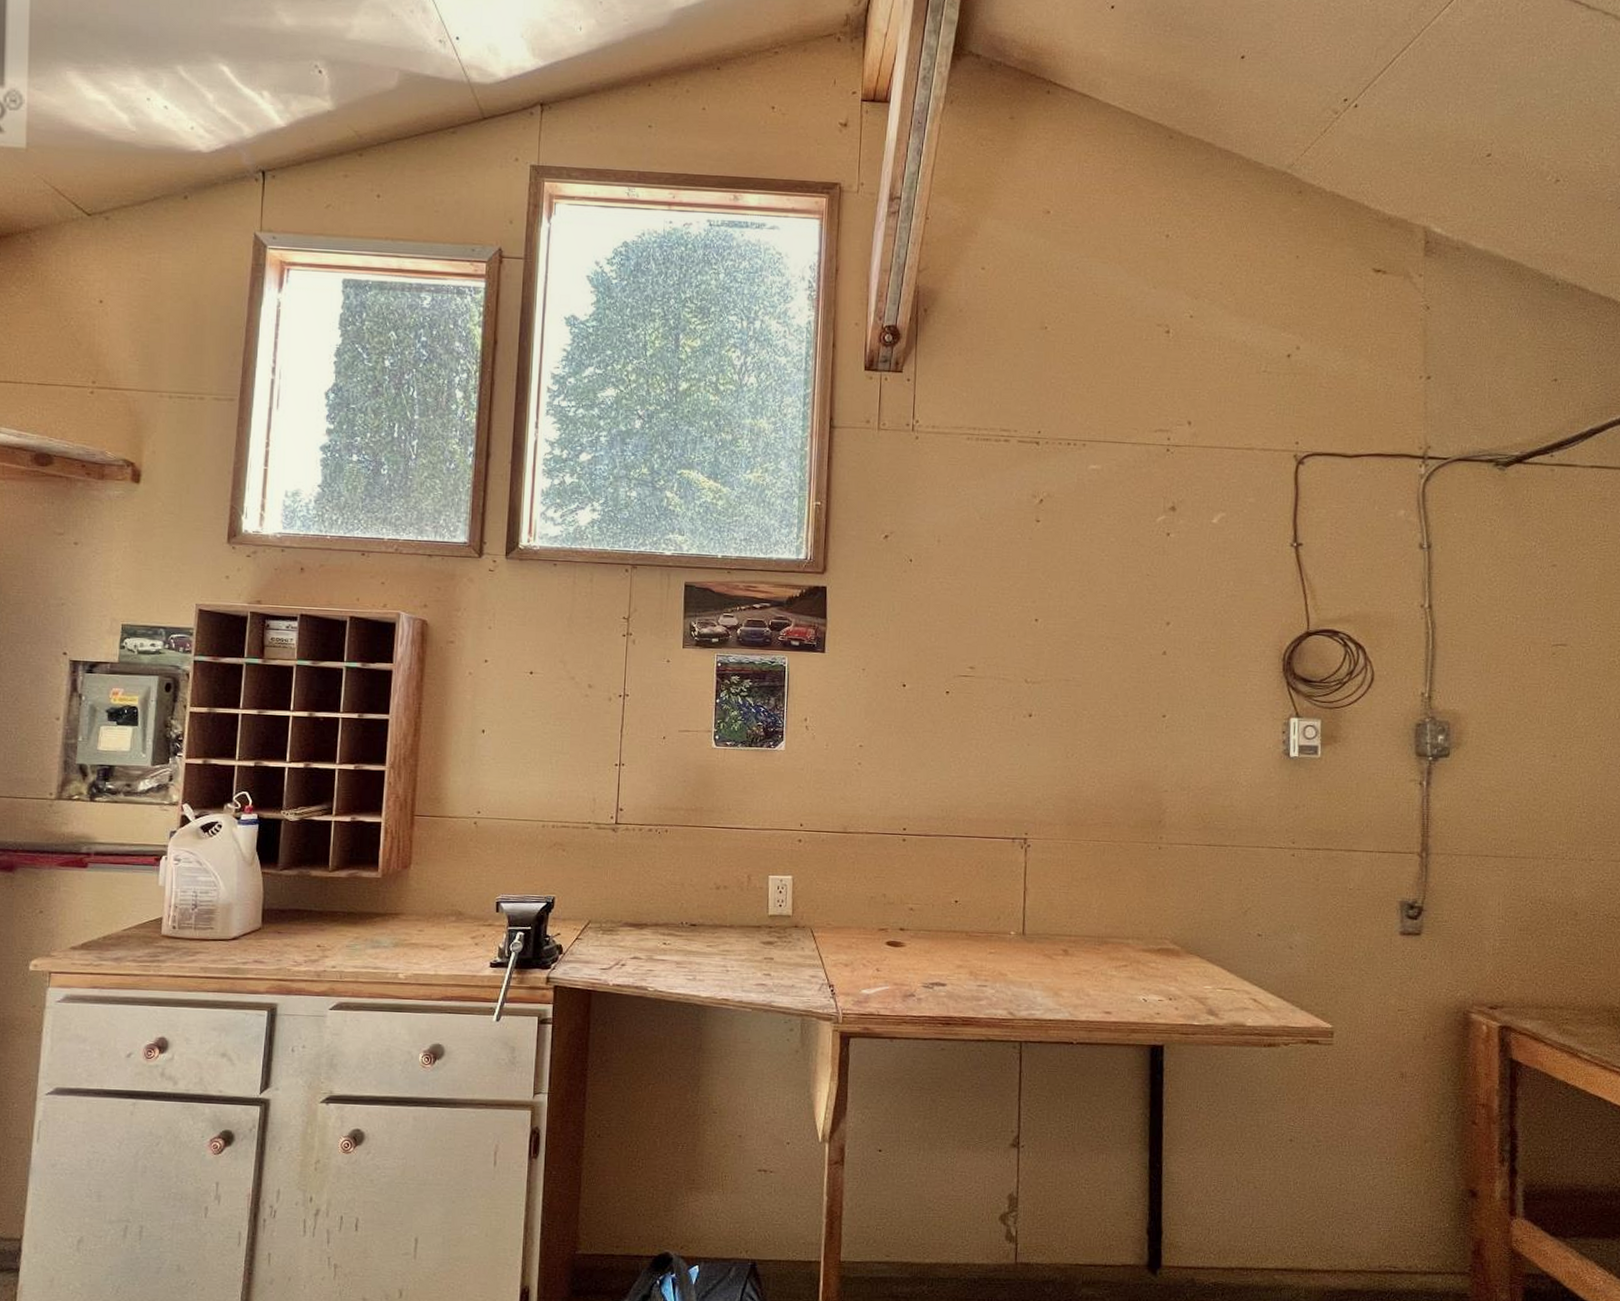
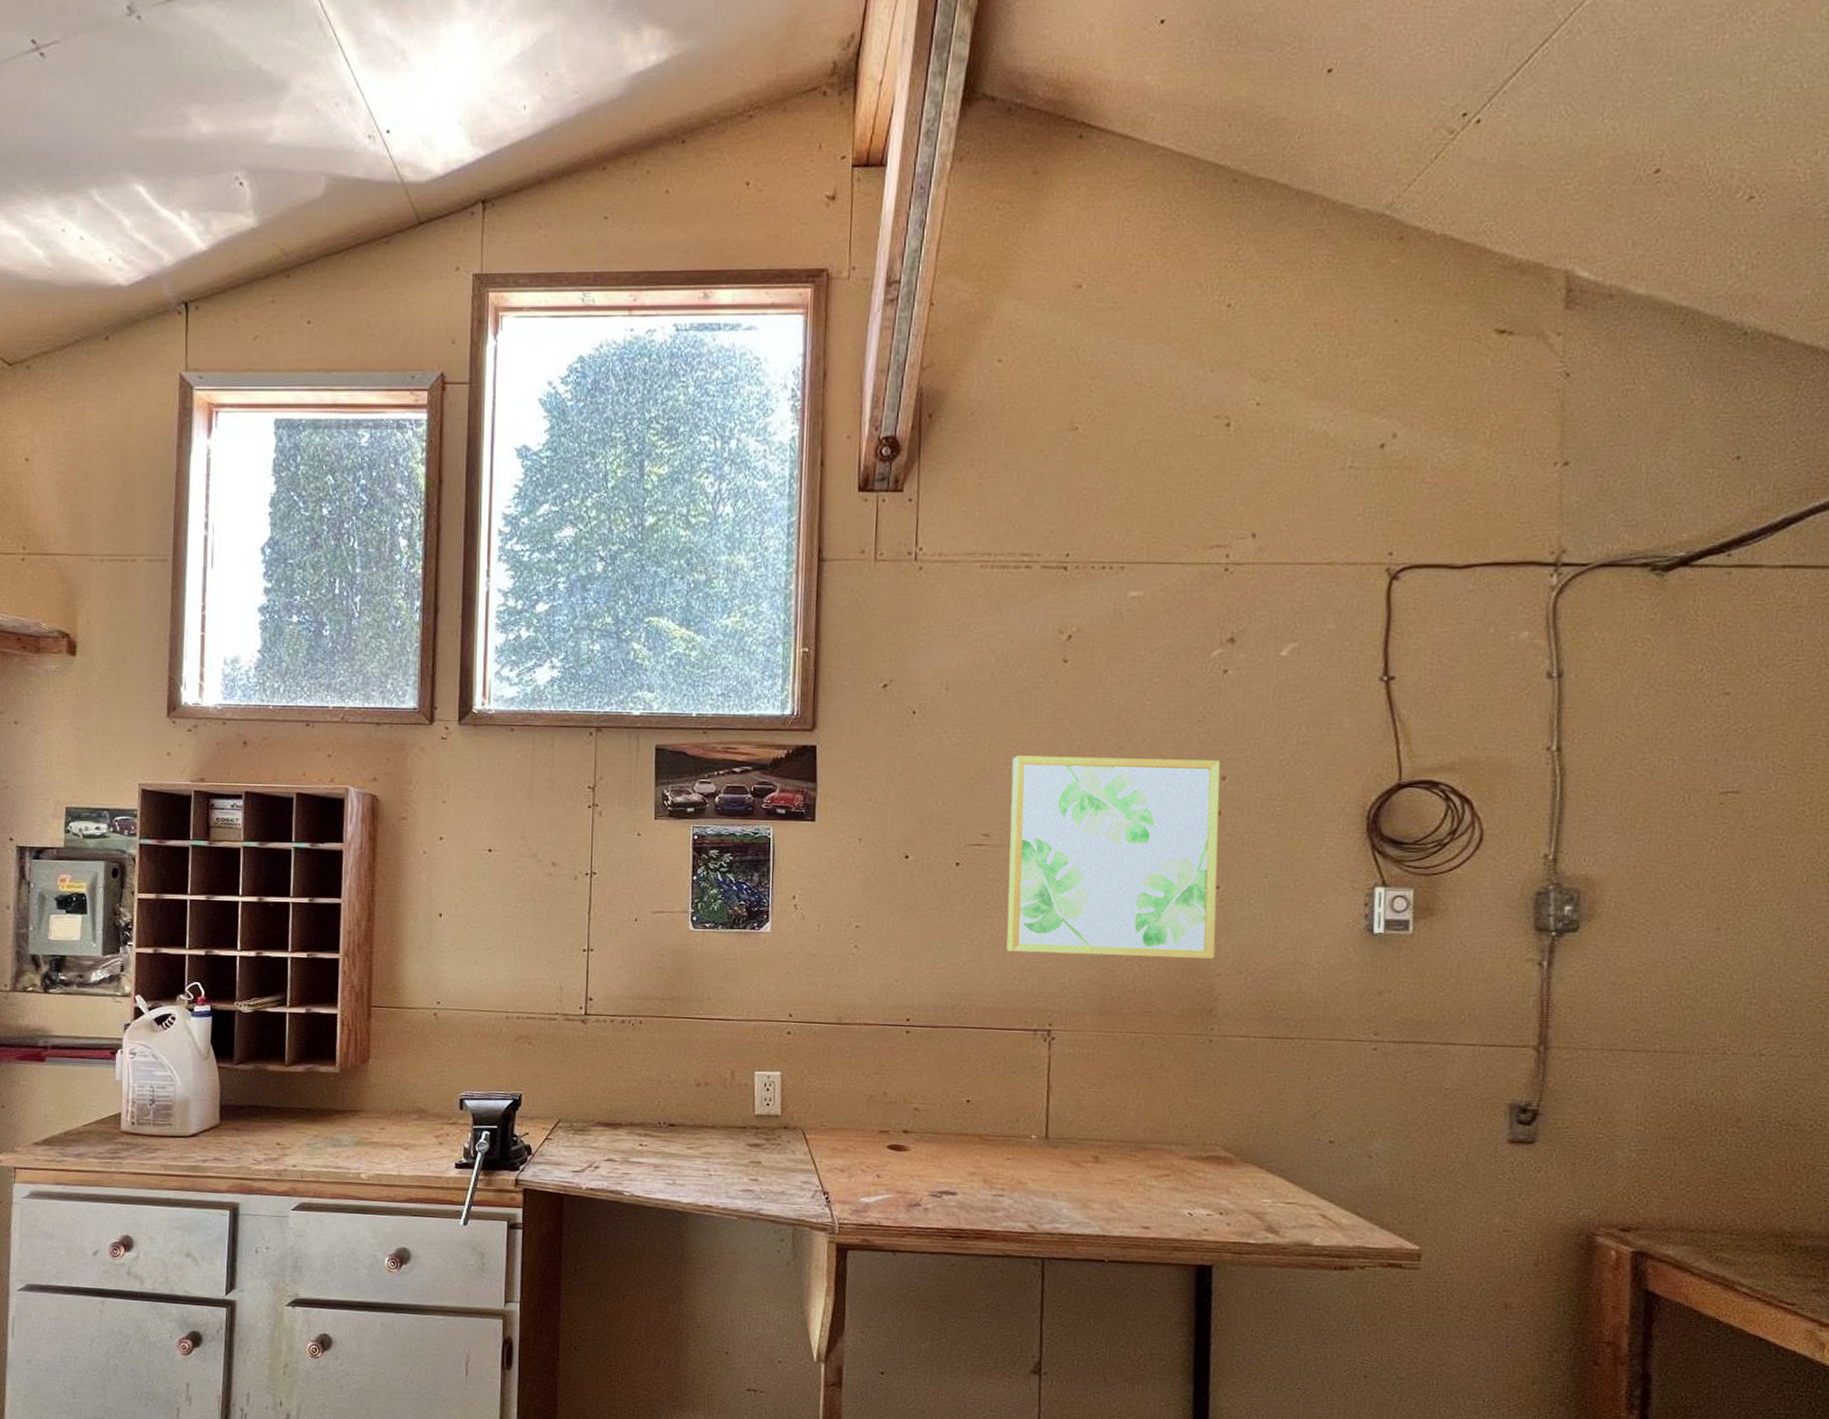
wall art: none [989,600,1165,778] -> present [1006,755,1221,960]

